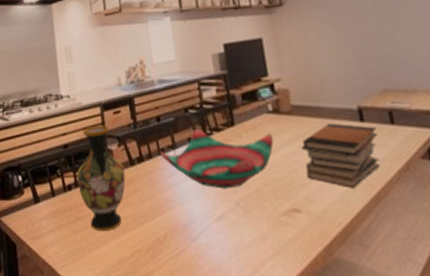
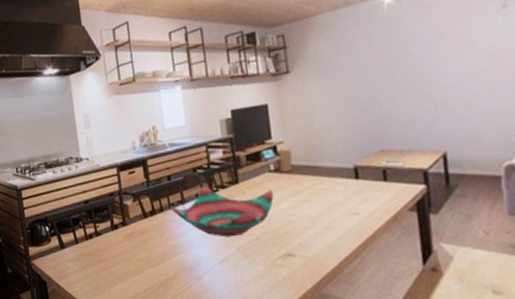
vase: present [77,125,126,231] -> none [97,183,140,271]
book stack: present [301,123,381,189] -> none [298,180,371,237]

